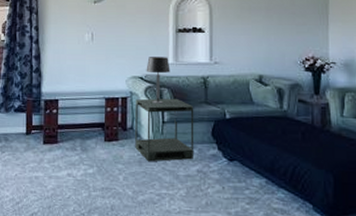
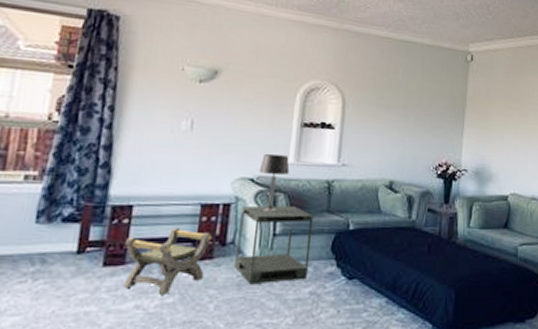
stool: none [56,116,116,167] -> present [123,227,213,295]

